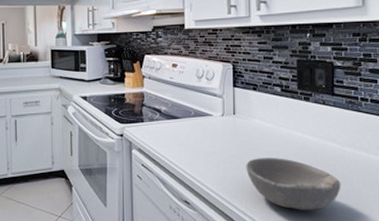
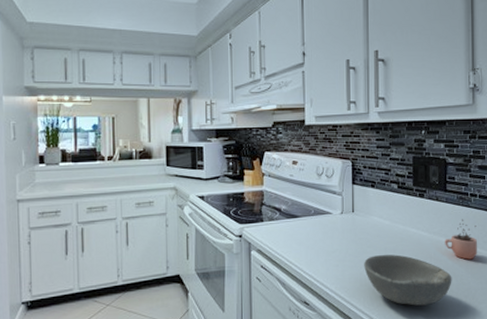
cocoa: none [333,124,369,166] -> present [445,219,477,260]

